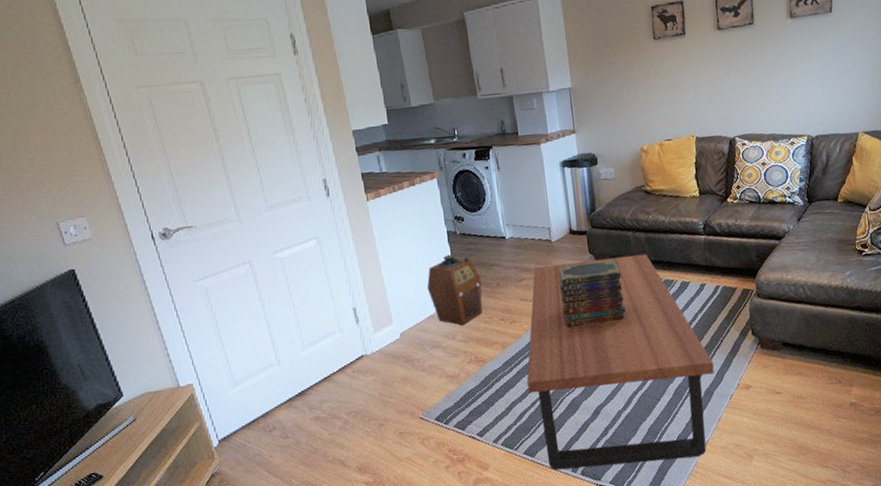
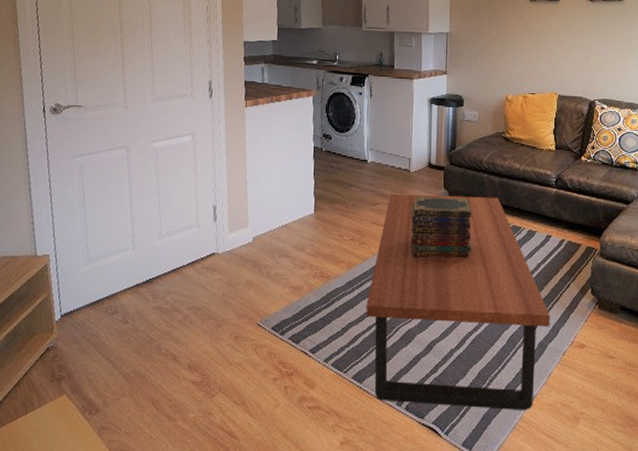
speaker: present [427,254,483,326] -> none [286,169,339,239]

